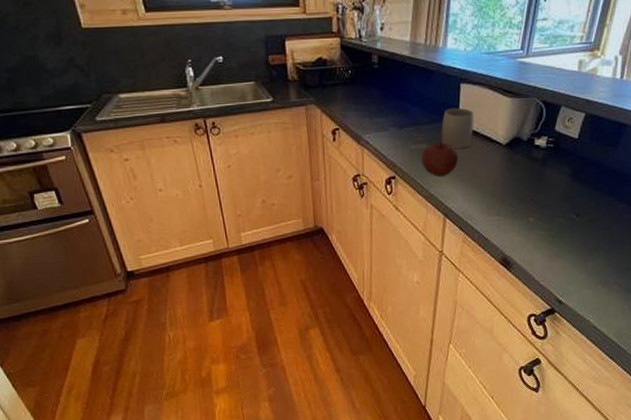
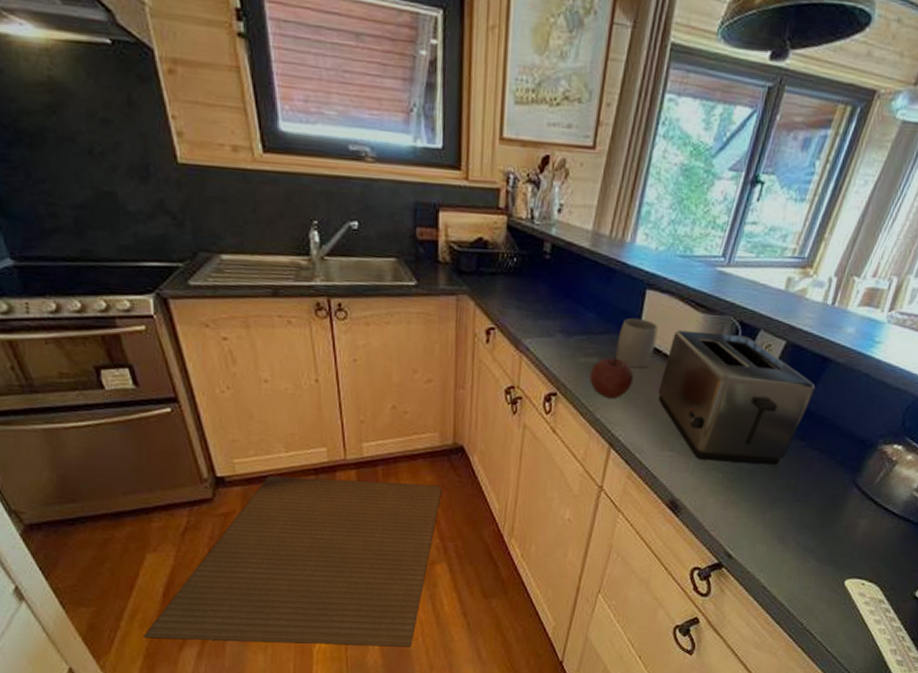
doormat: none [78,262,309,410] -> present [143,476,442,647]
toaster: none [480,112,616,221] -> present [658,330,816,466]

